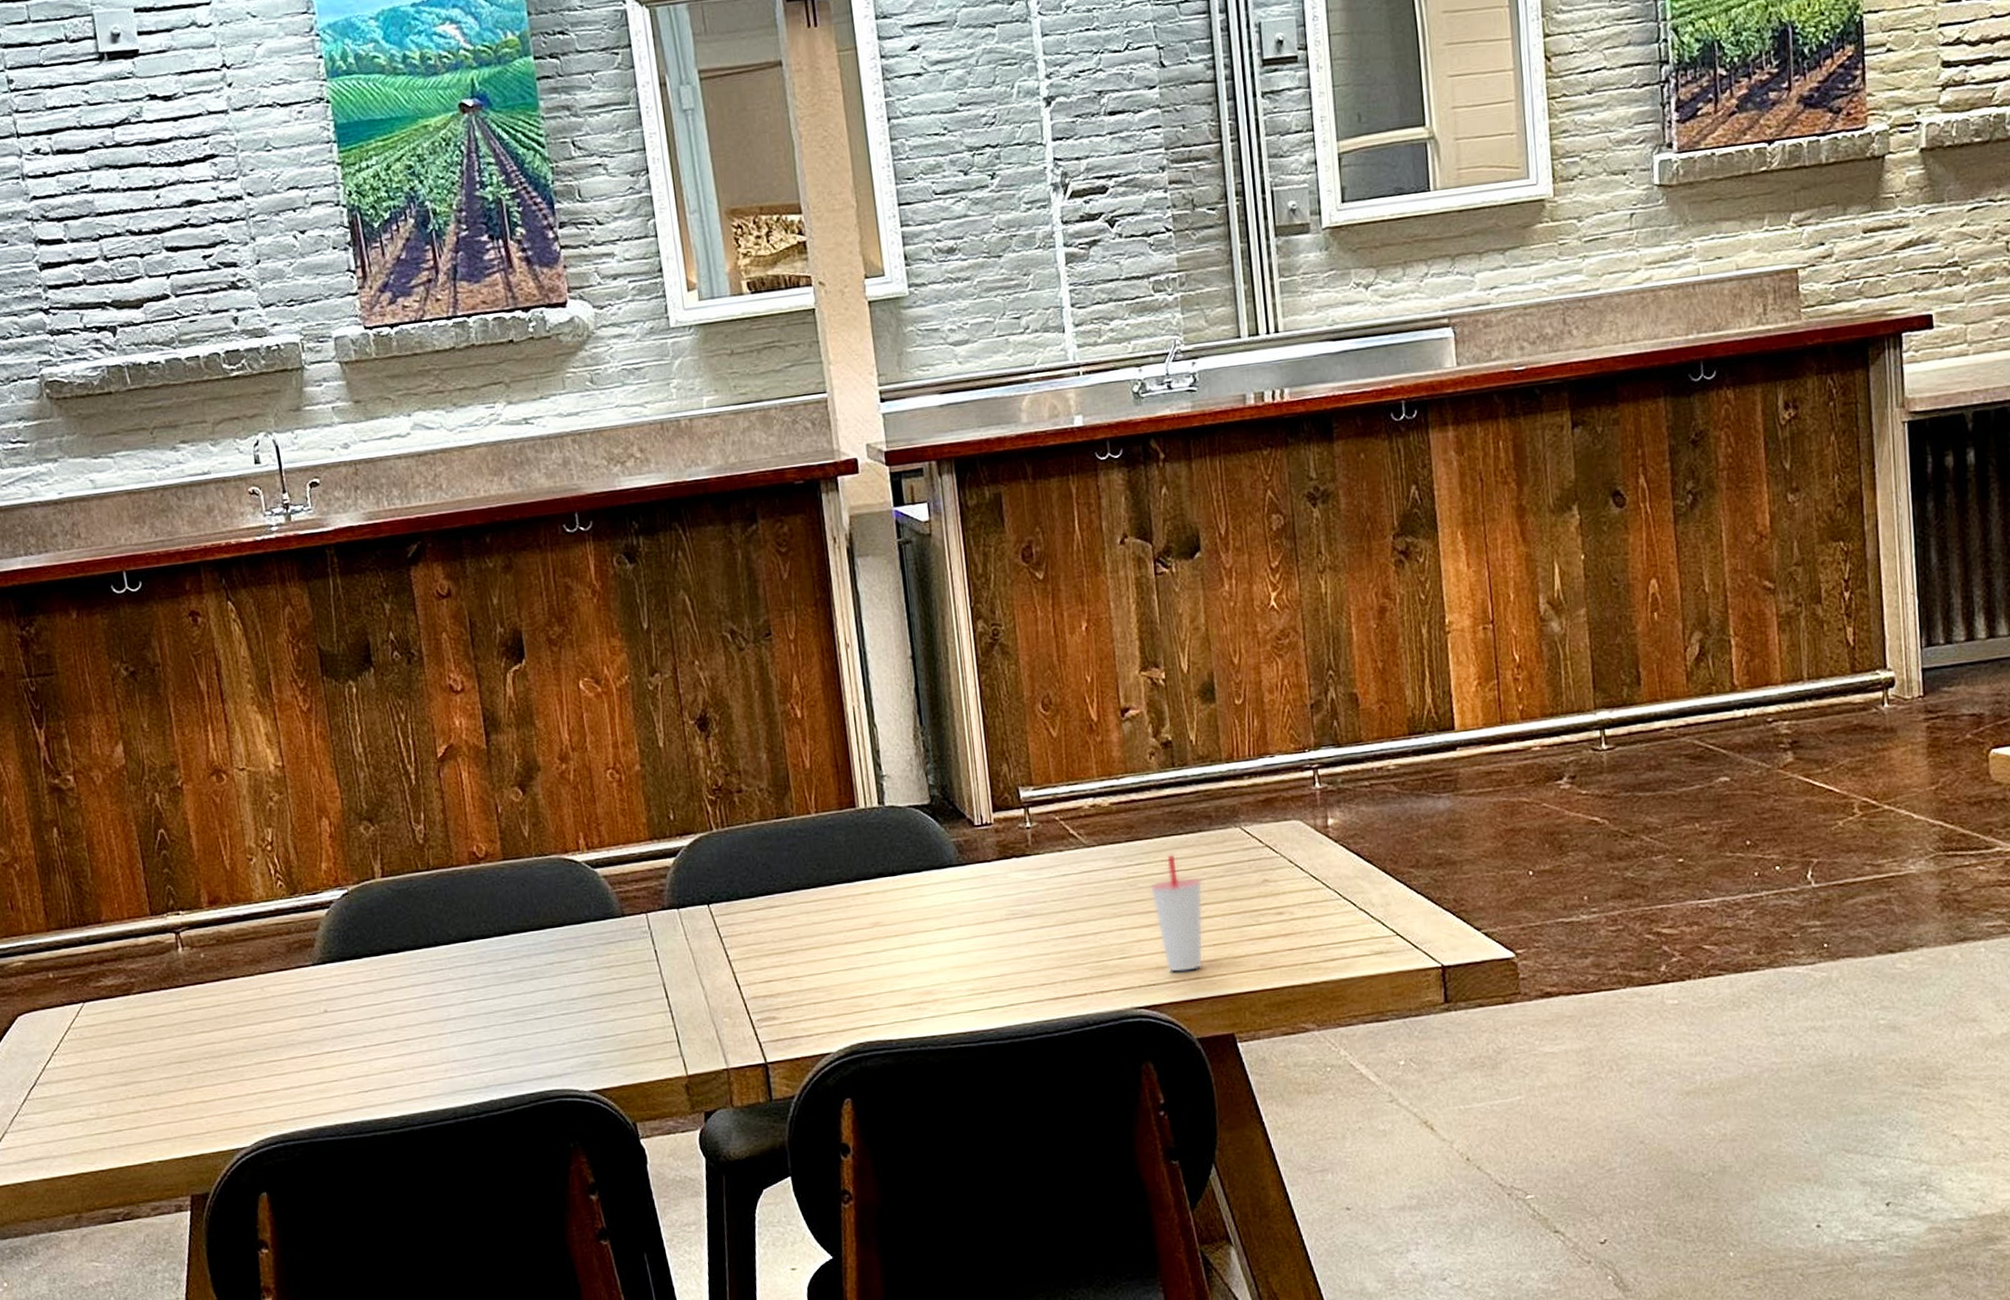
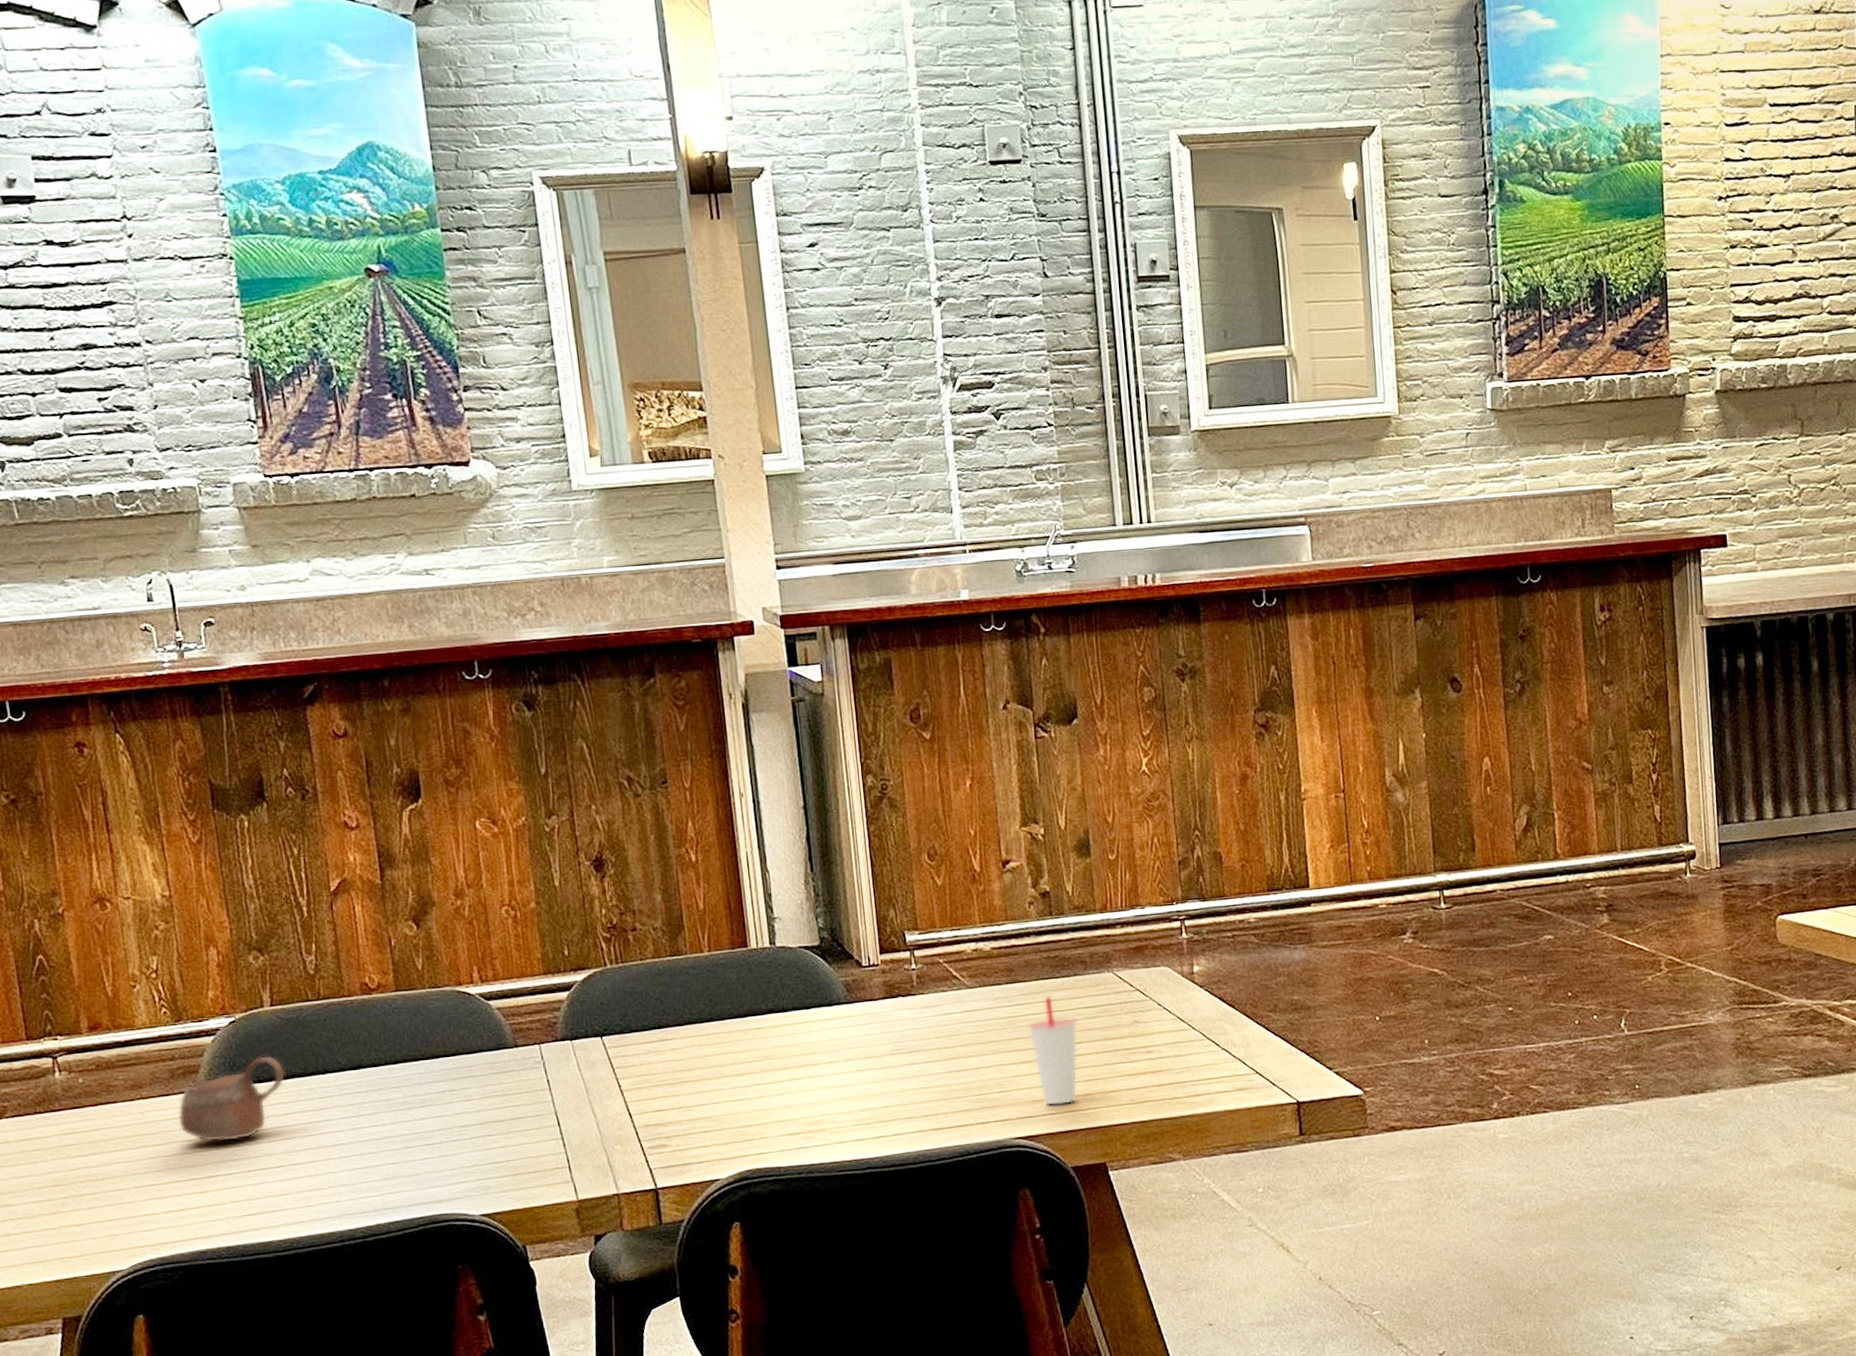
cup: none [295,928,398,1018] -> present [178,1055,286,1142]

